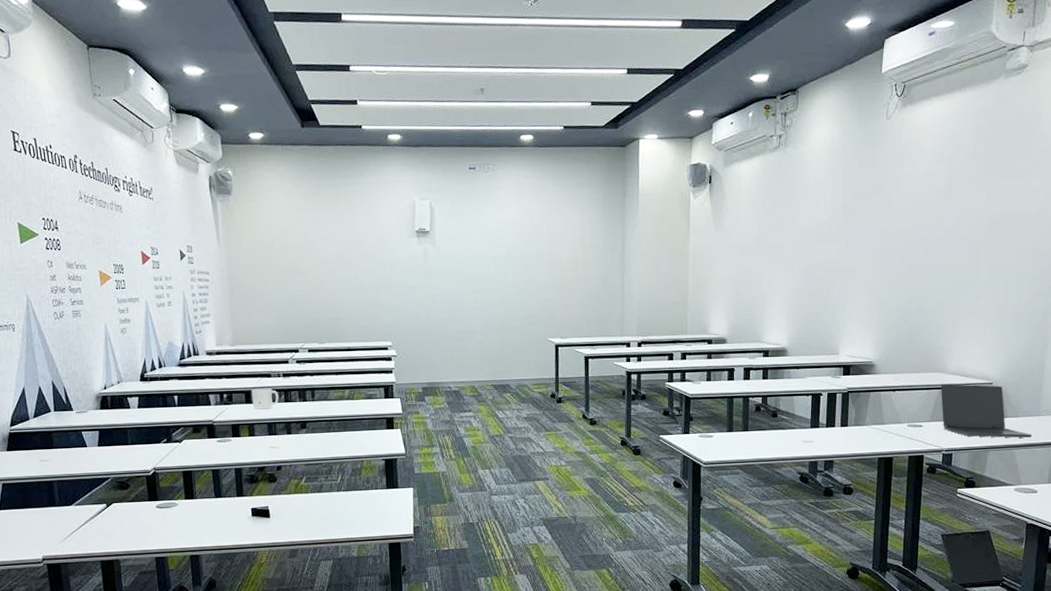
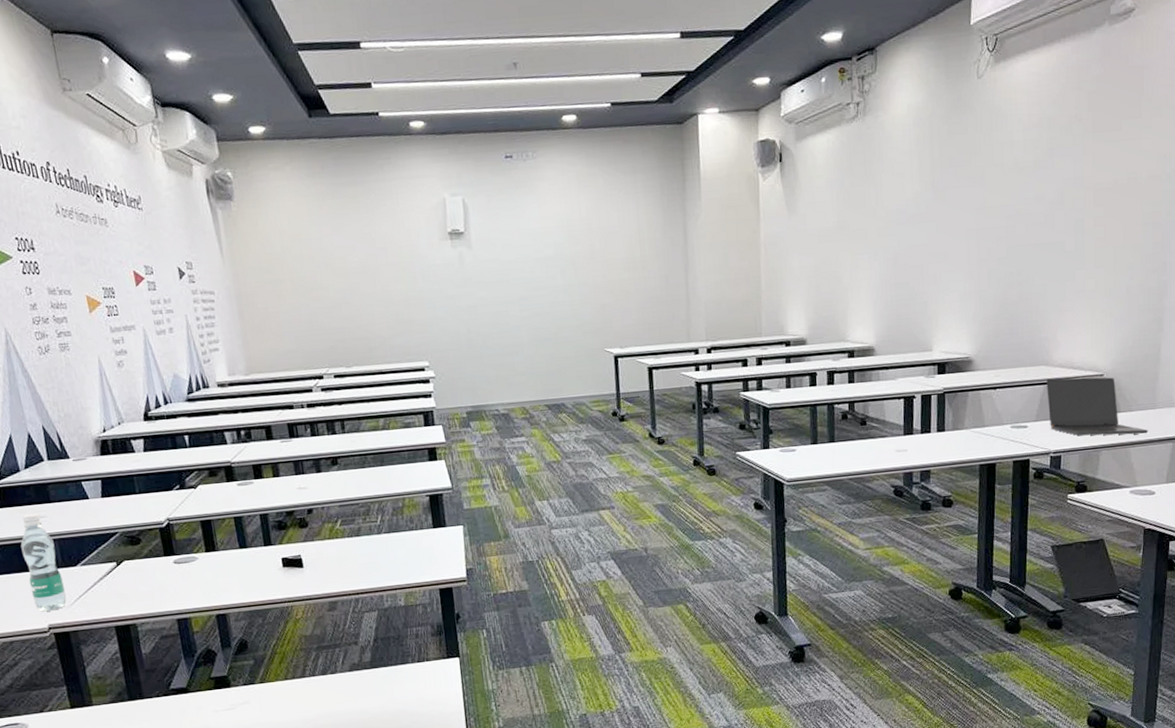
bottle: none [24,456,60,545] -> present [20,512,67,612]
mug: present [251,388,279,410] -> none [272,421,305,447]

